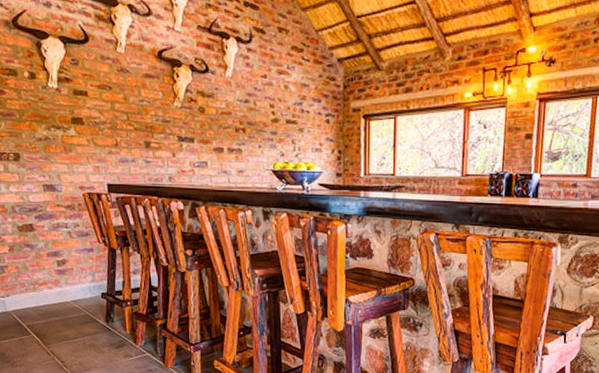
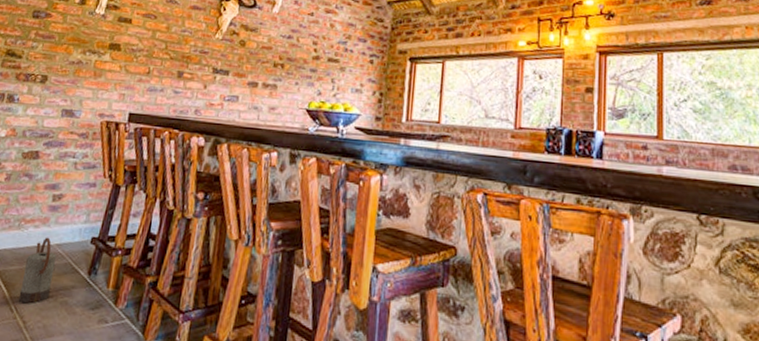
watering can: none [49,295,77,348] -> present [18,237,57,304]

